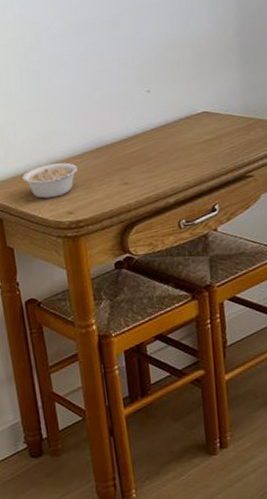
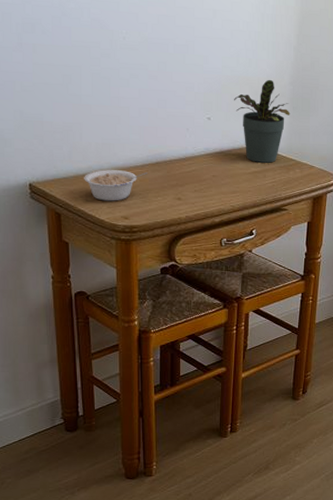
potted plant: none [174,35,242,129] -> present [234,79,290,163]

